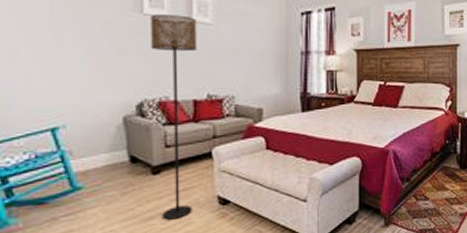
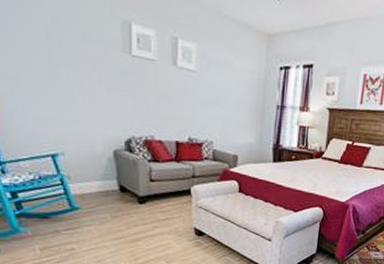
floor lamp: present [151,14,197,220] -> none [139,56,181,243]

